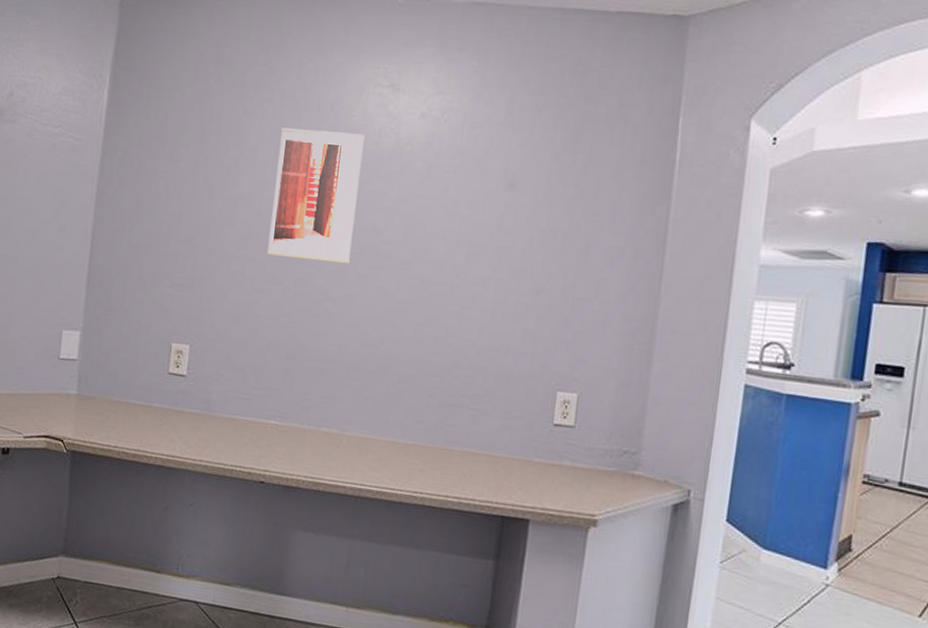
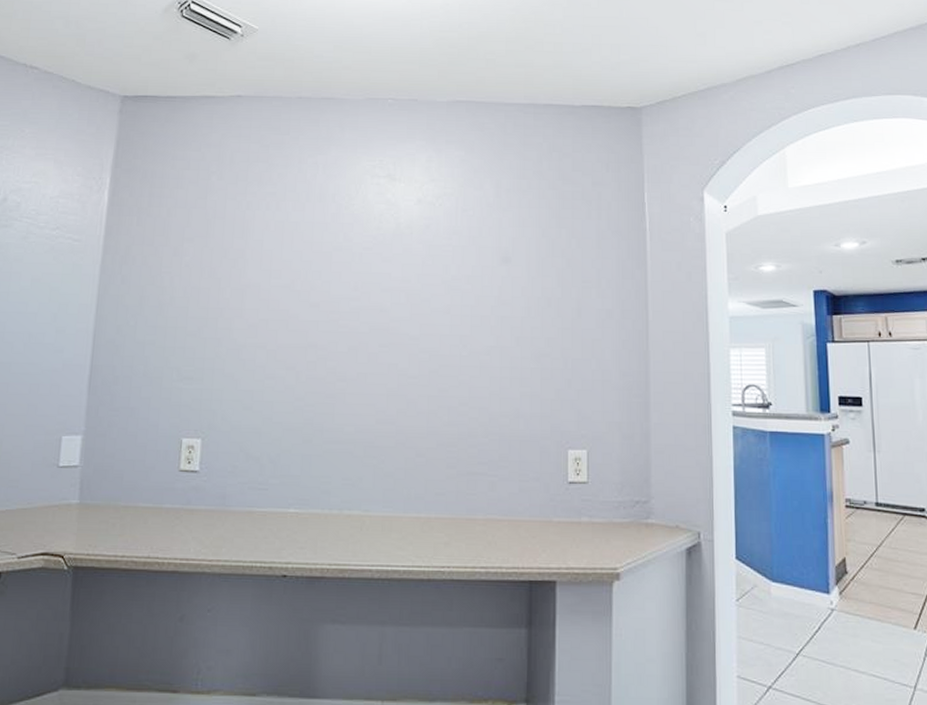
wall art: present [267,128,365,263] -> none [277,219,366,343]

